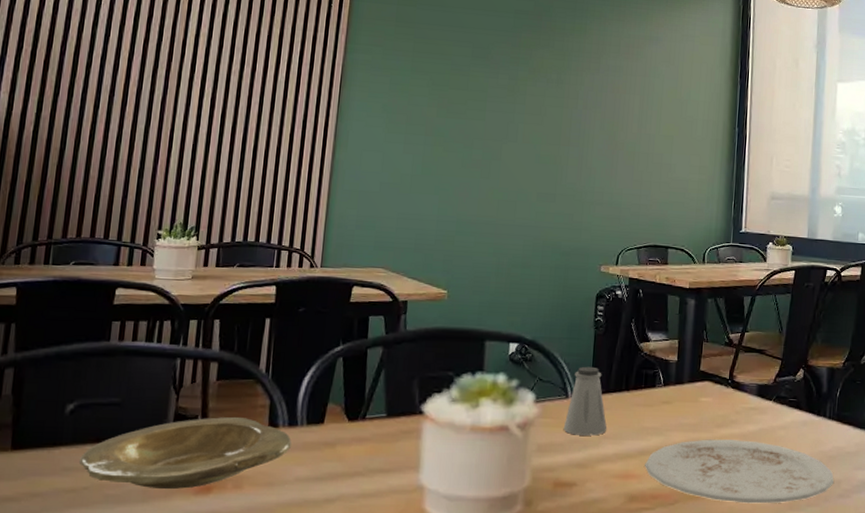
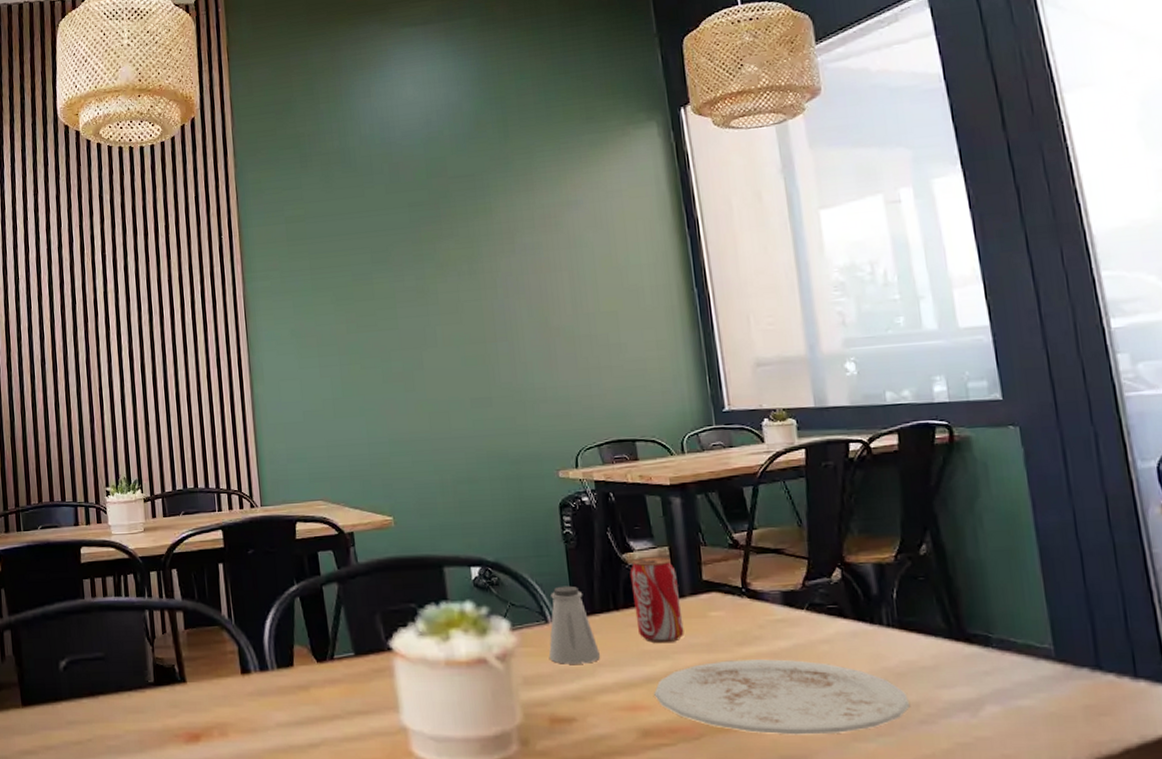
plate: present [79,416,292,489] -> none [80,664,266,738]
beverage can: none [641,347,681,422] -> present [630,557,684,644]

